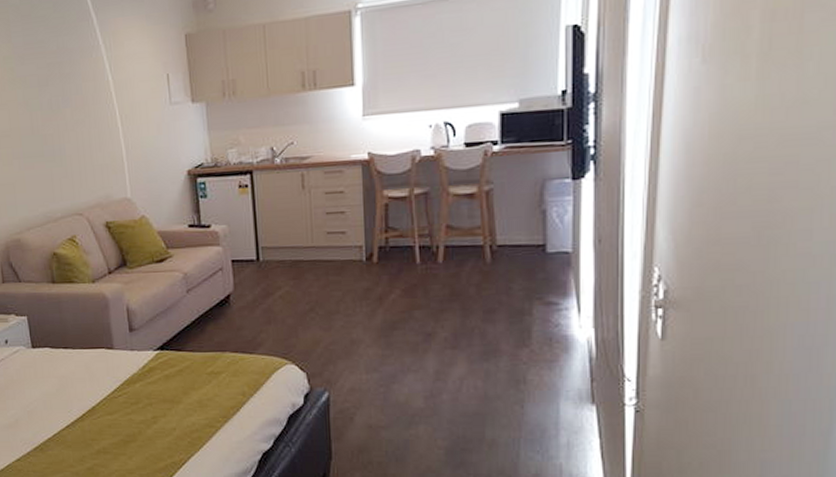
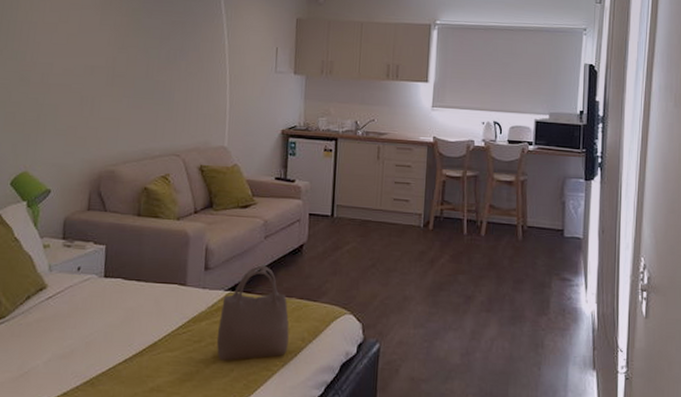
handbag: none [153,321,229,420] -> present [216,265,289,361]

